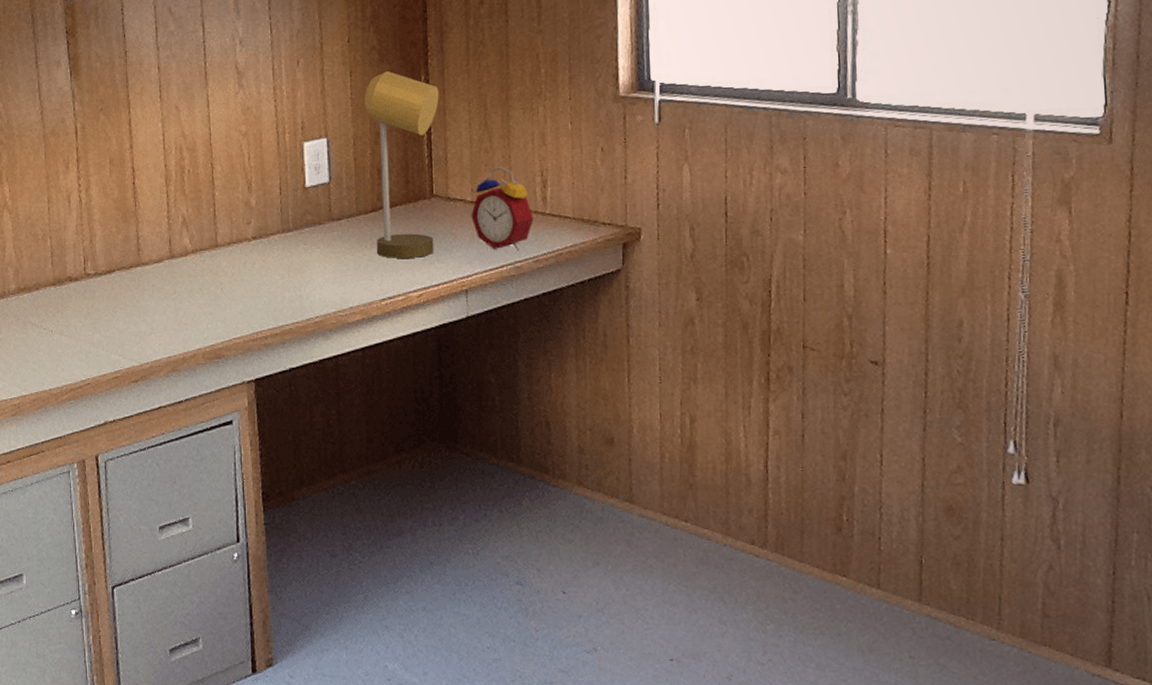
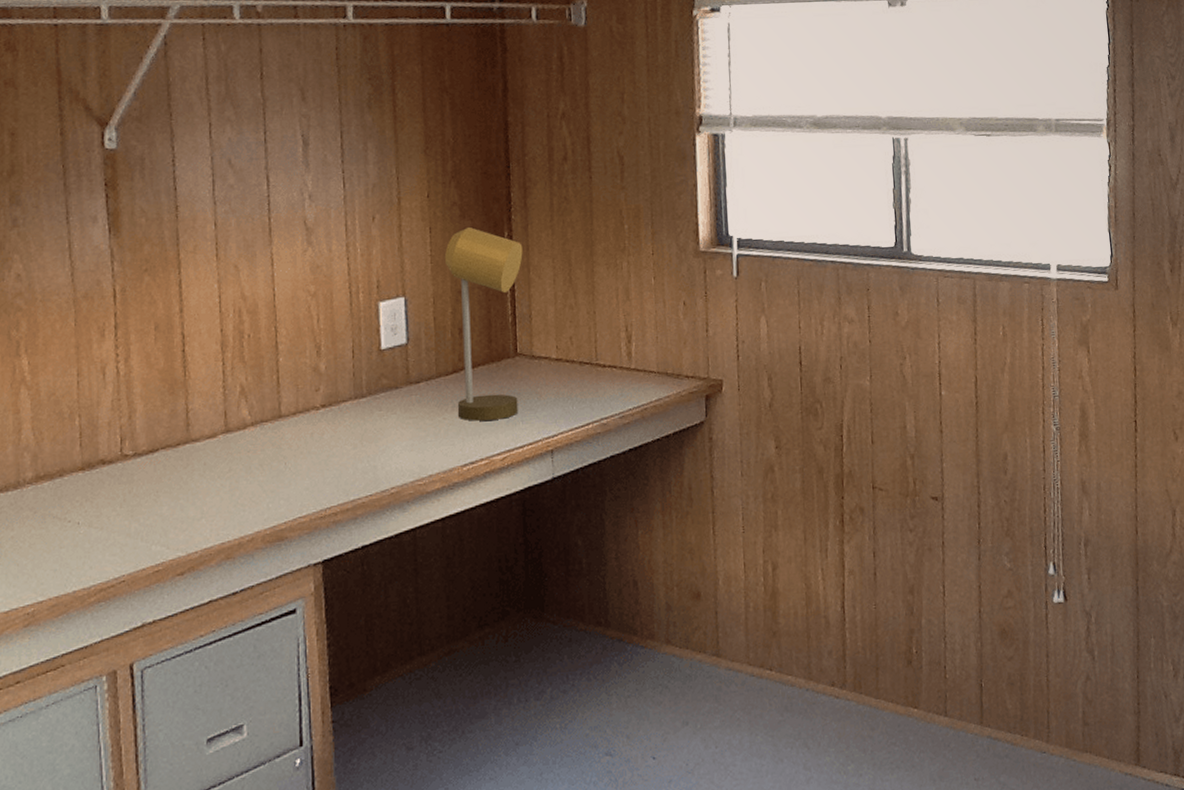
alarm clock: present [471,166,534,250] -> none [556,323,619,407]

